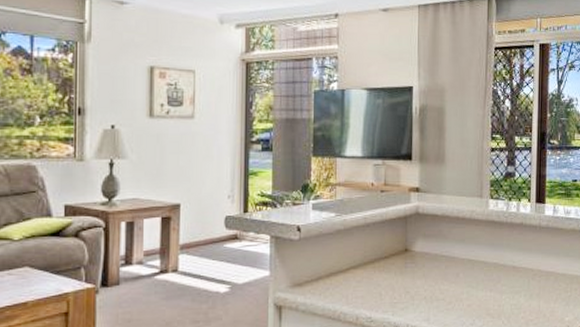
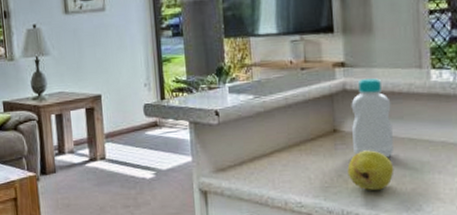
fruit: none [414,269,454,306] -> present [347,150,394,190]
bottle: none [421,204,455,276] -> present [351,78,393,158]

